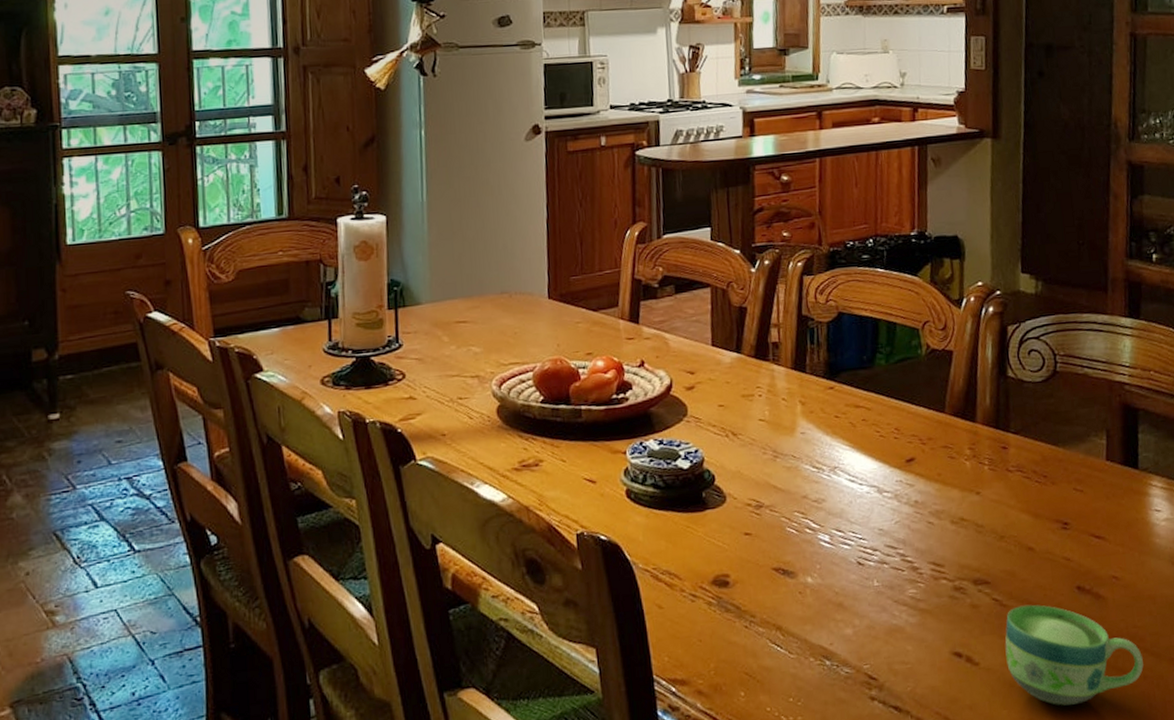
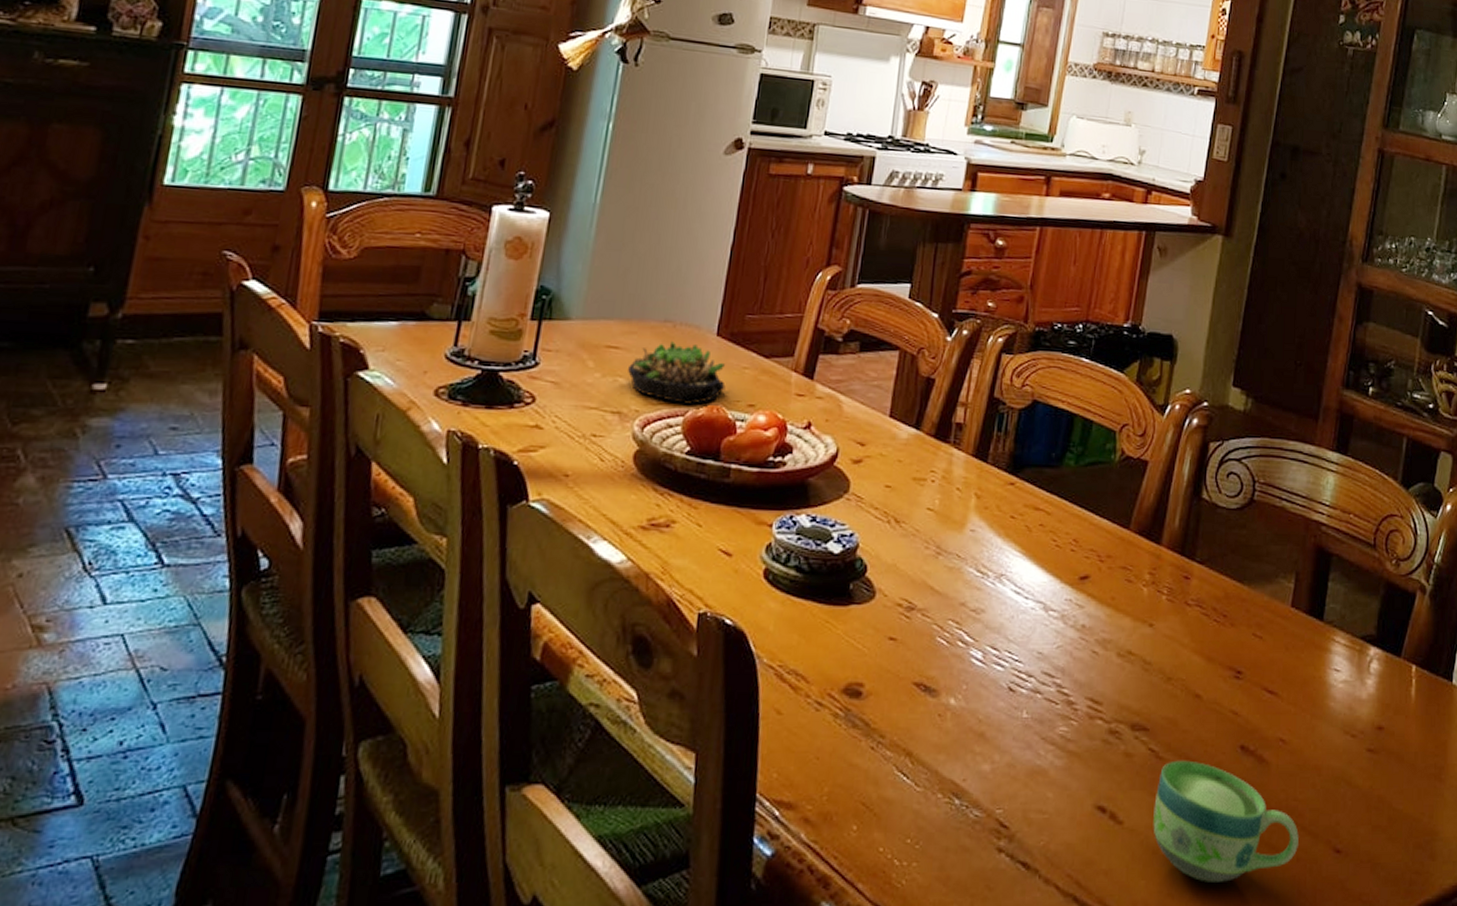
succulent plant: none [478,308,564,362] -> present [628,340,725,405]

